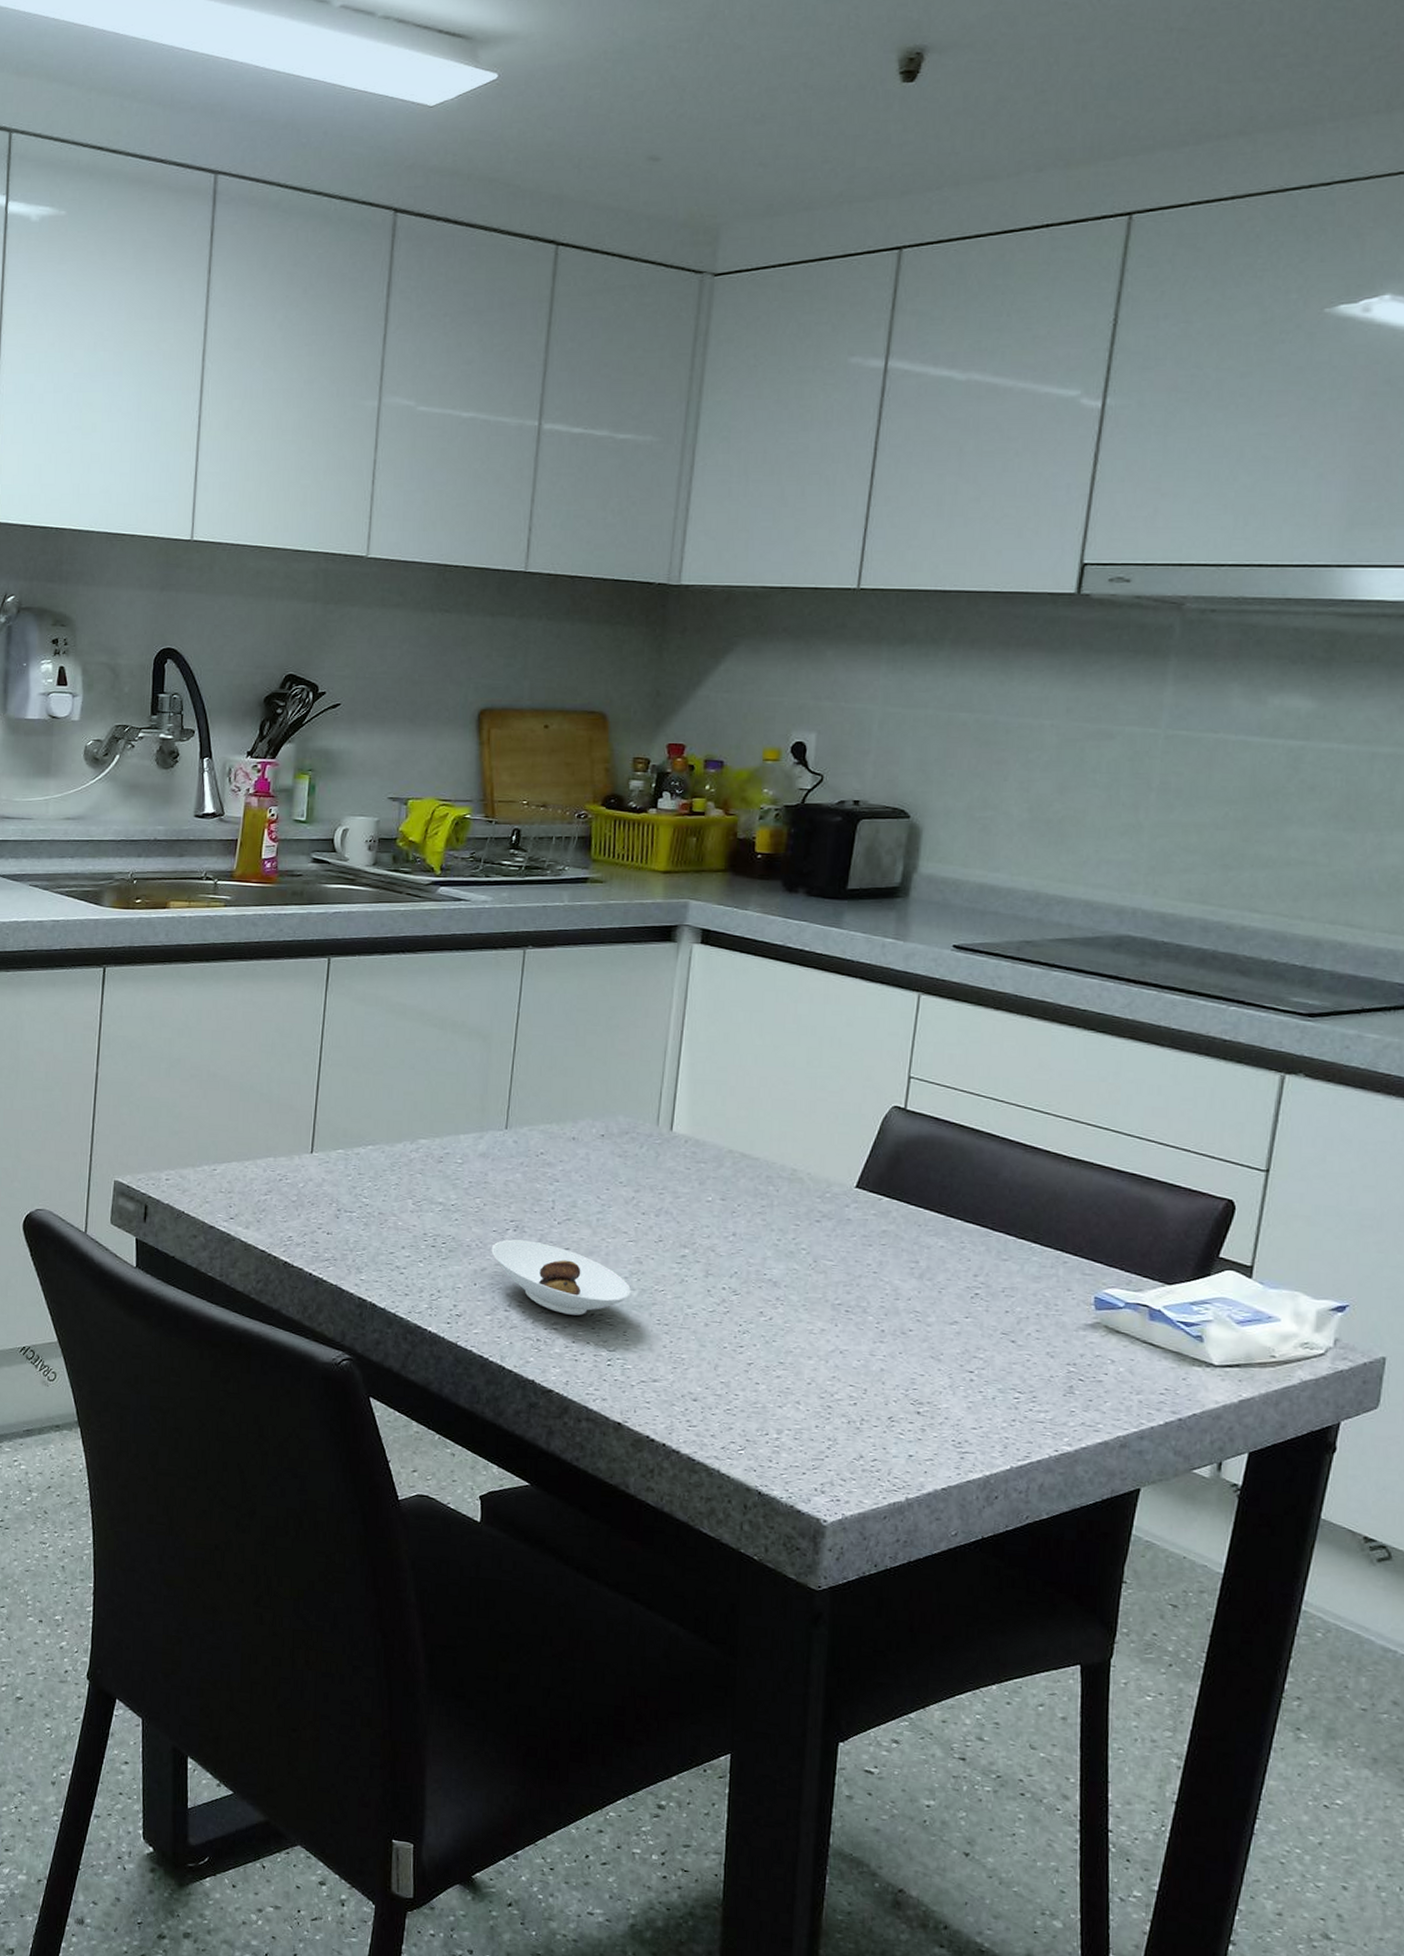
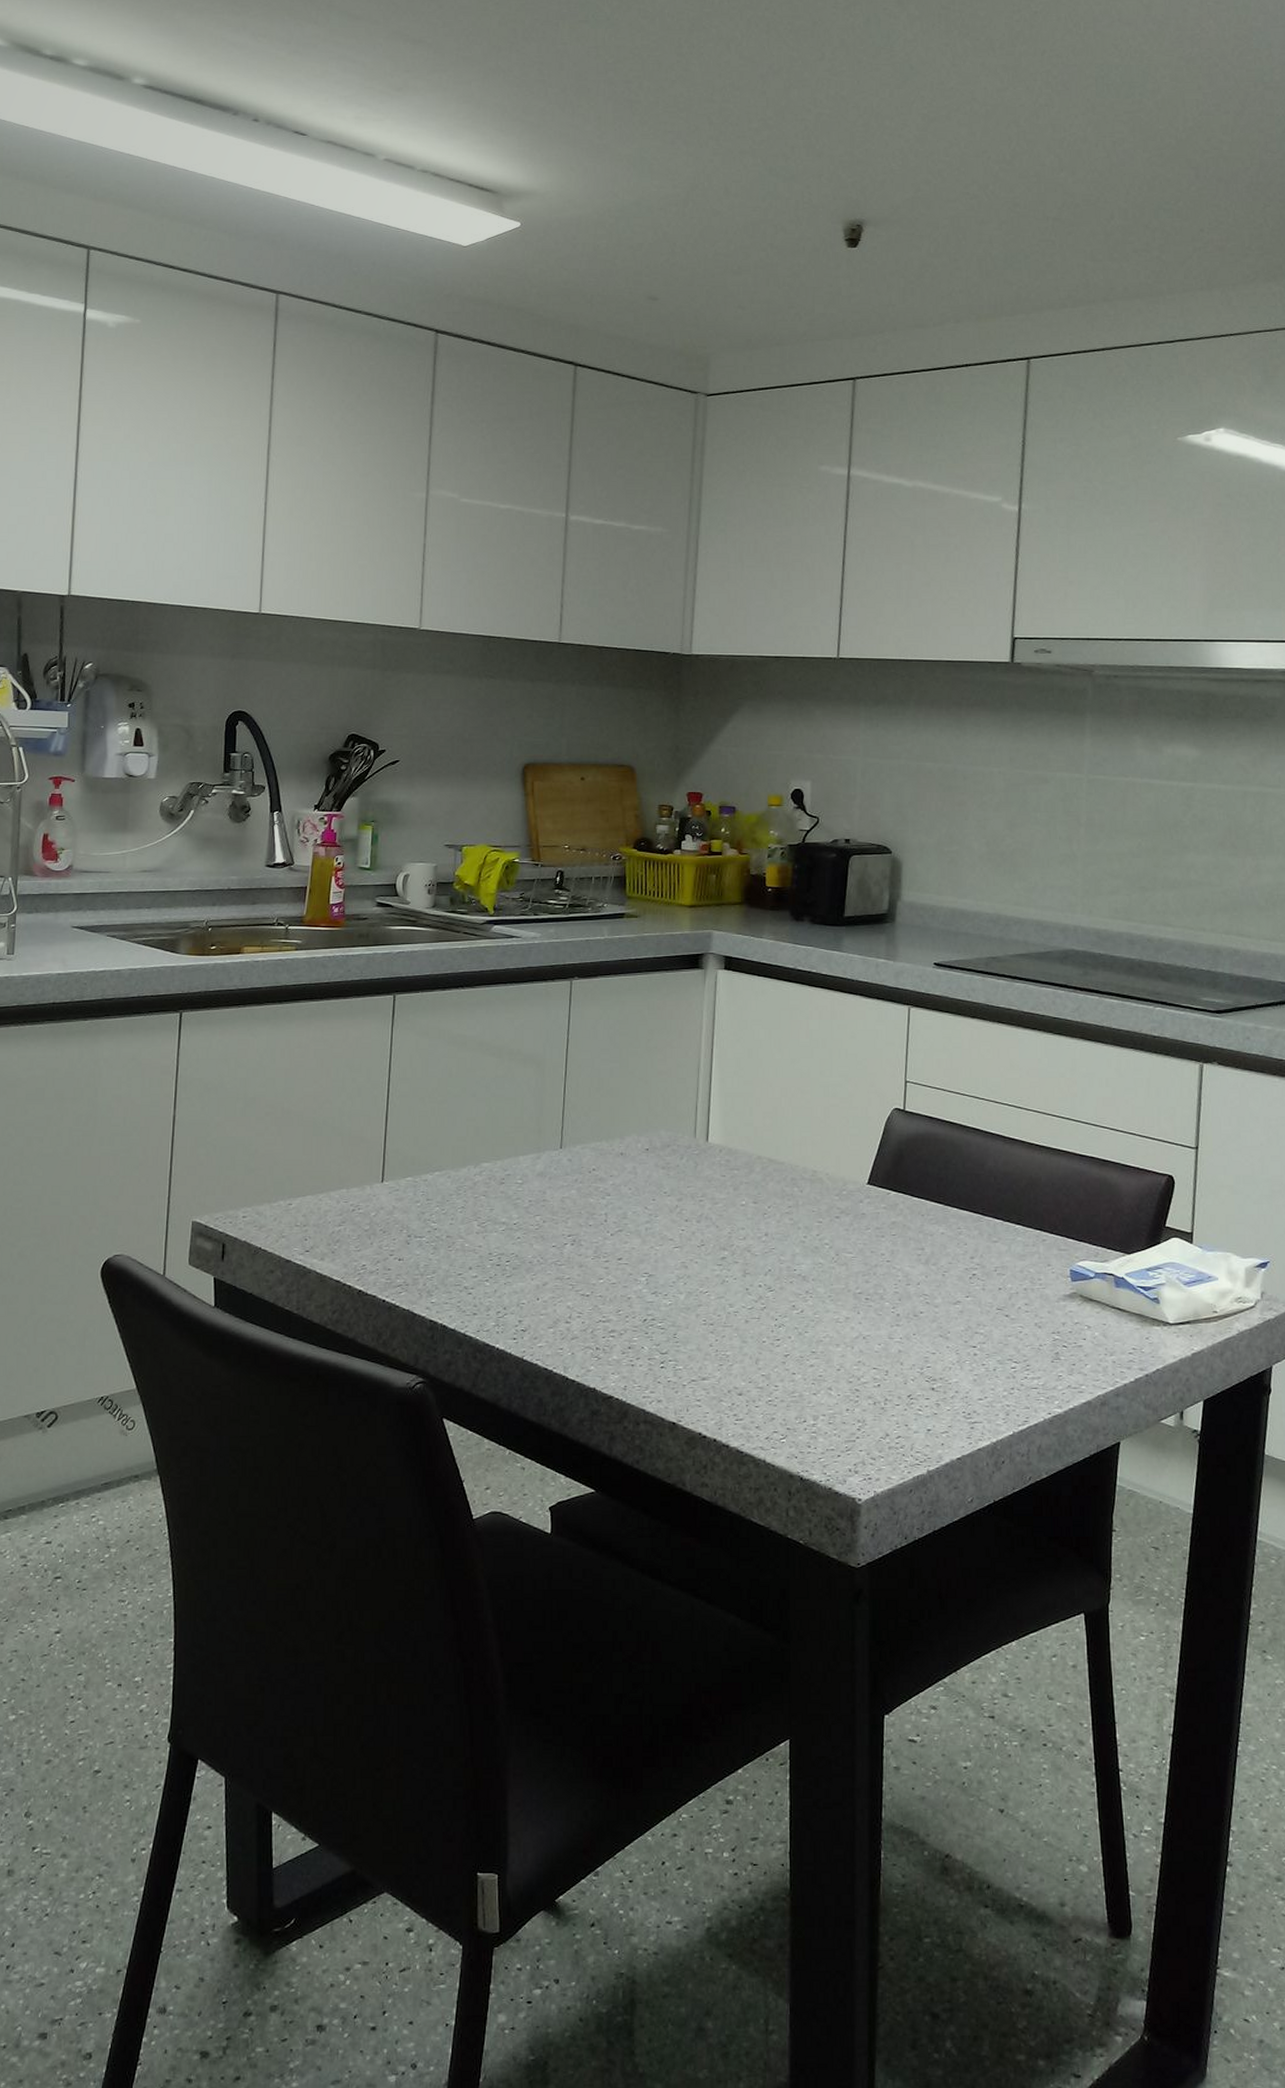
saucer: present [491,1239,631,1316] -> none [551,1253,678,1322]

